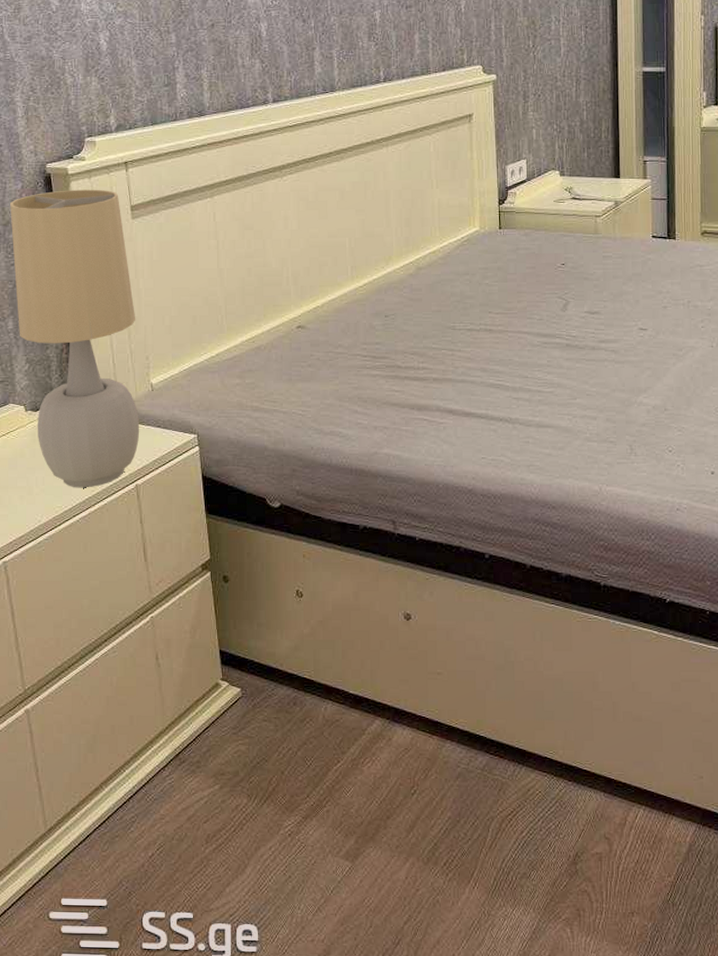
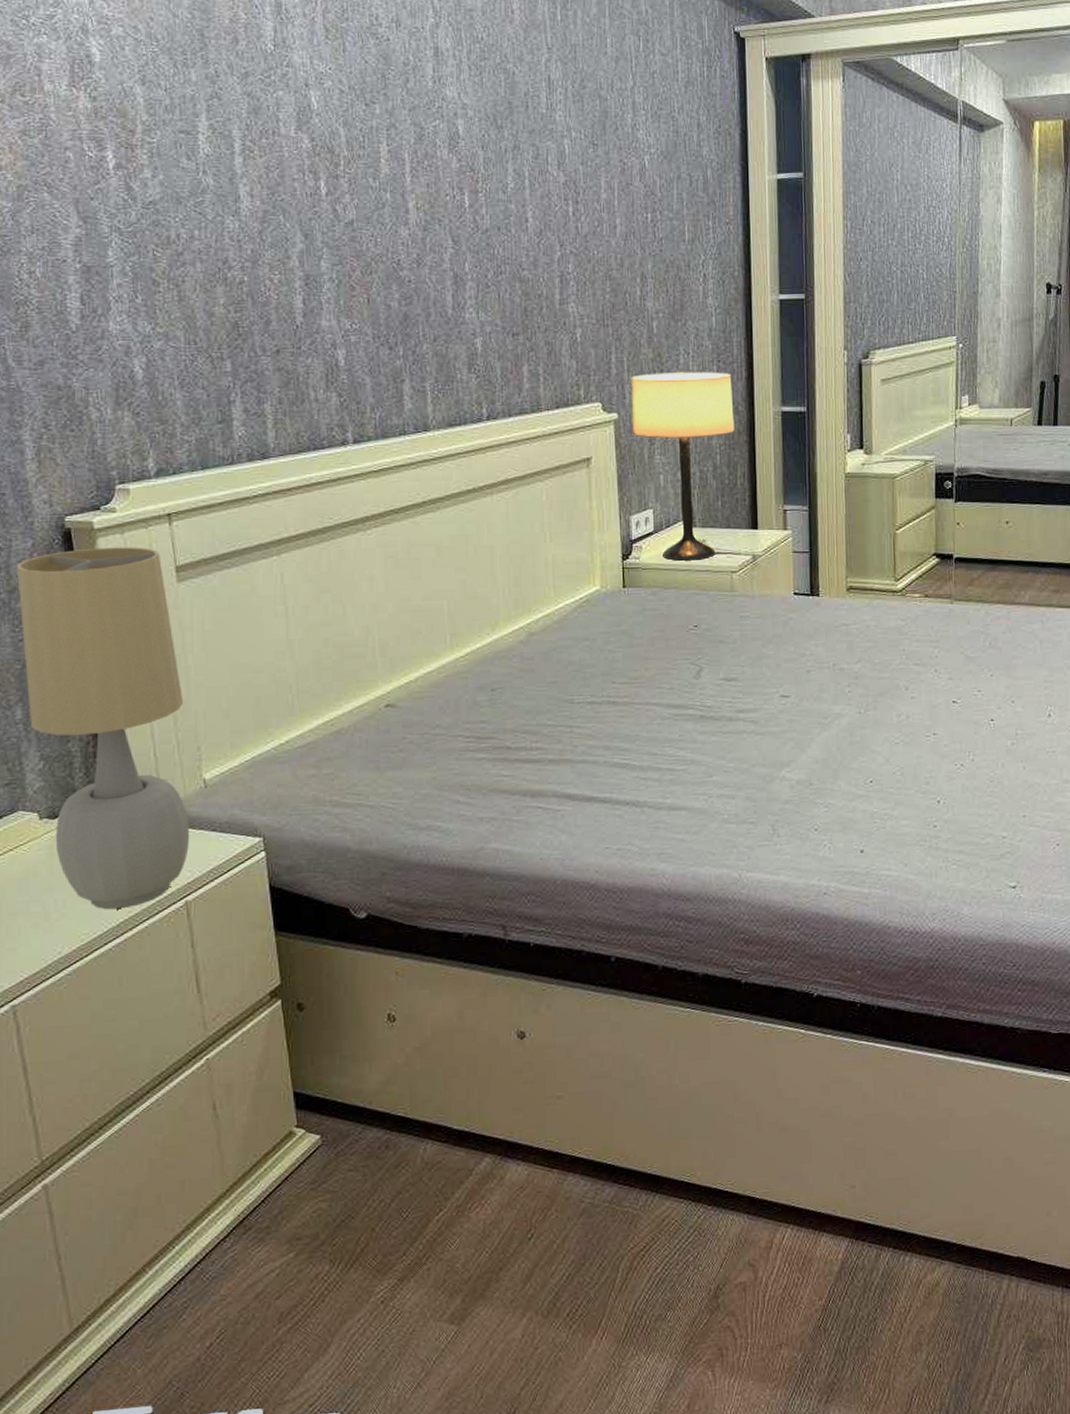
table lamp: none [509,36,600,206] -> present [632,371,735,561]

